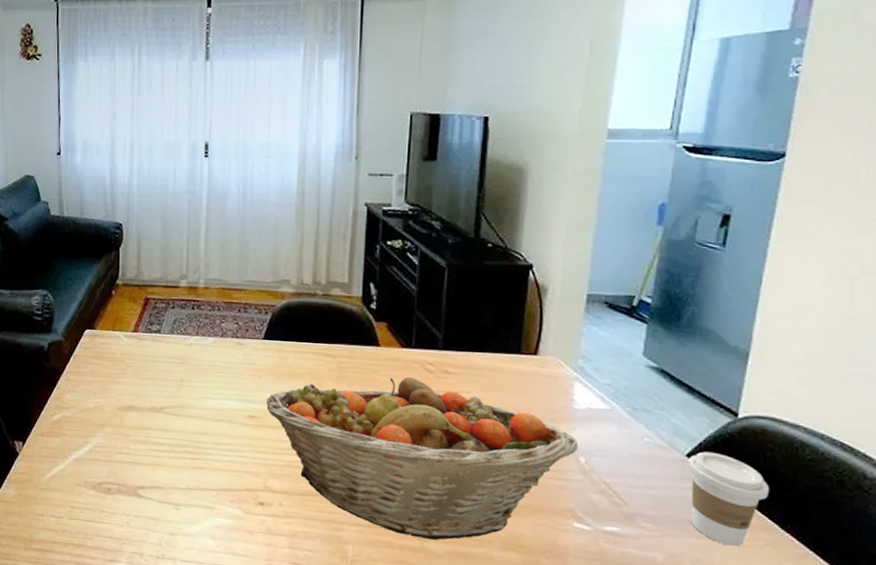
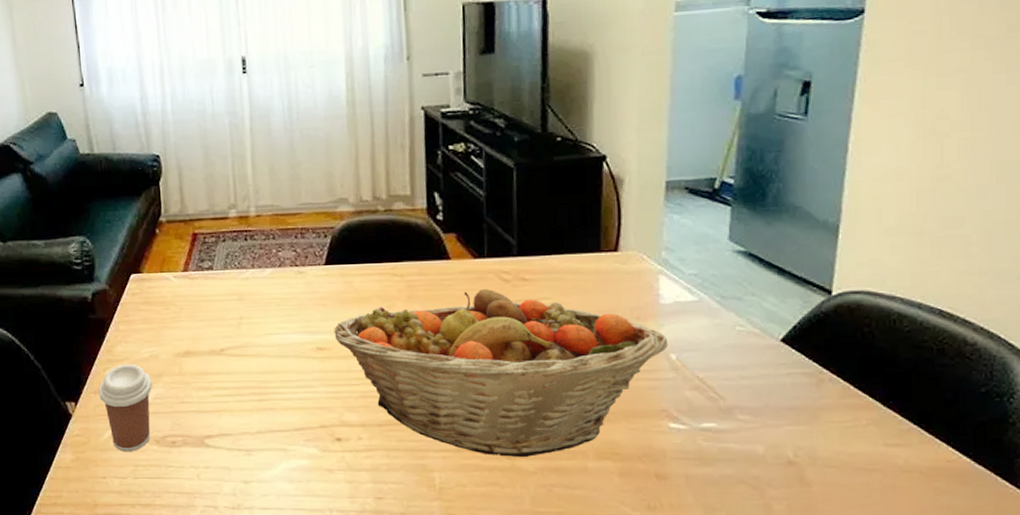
coffee cup: none [45,411,95,494] -> present [98,364,152,451]
coffee cup: present [687,451,770,547] -> none [782,334,870,429]

